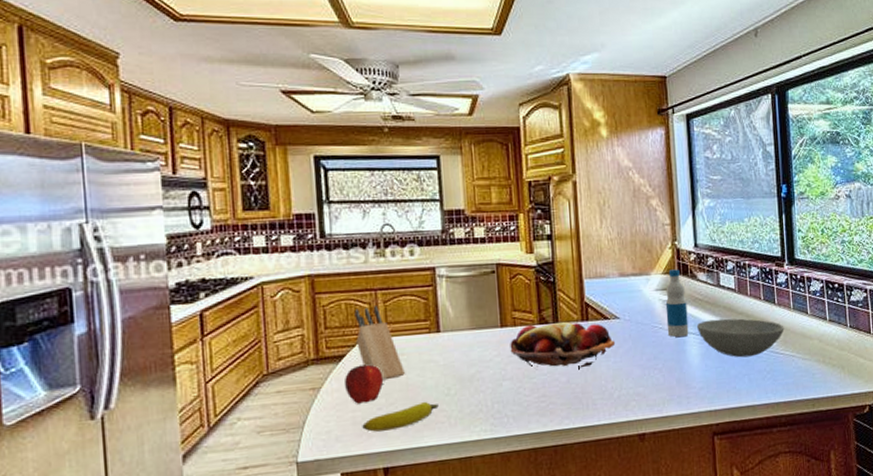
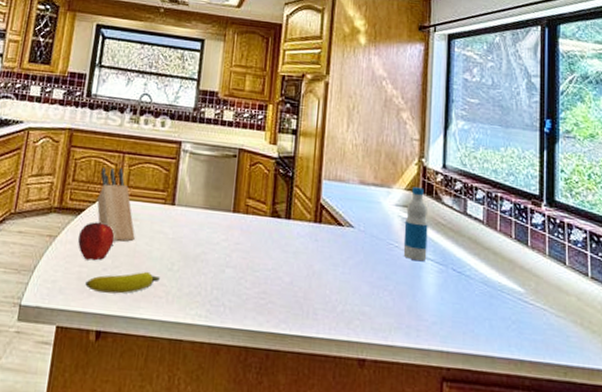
fruit basket: present [510,321,616,369] -> none [238,215,346,272]
bowl: present [696,318,785,358] -> none [435,248,537,300]

